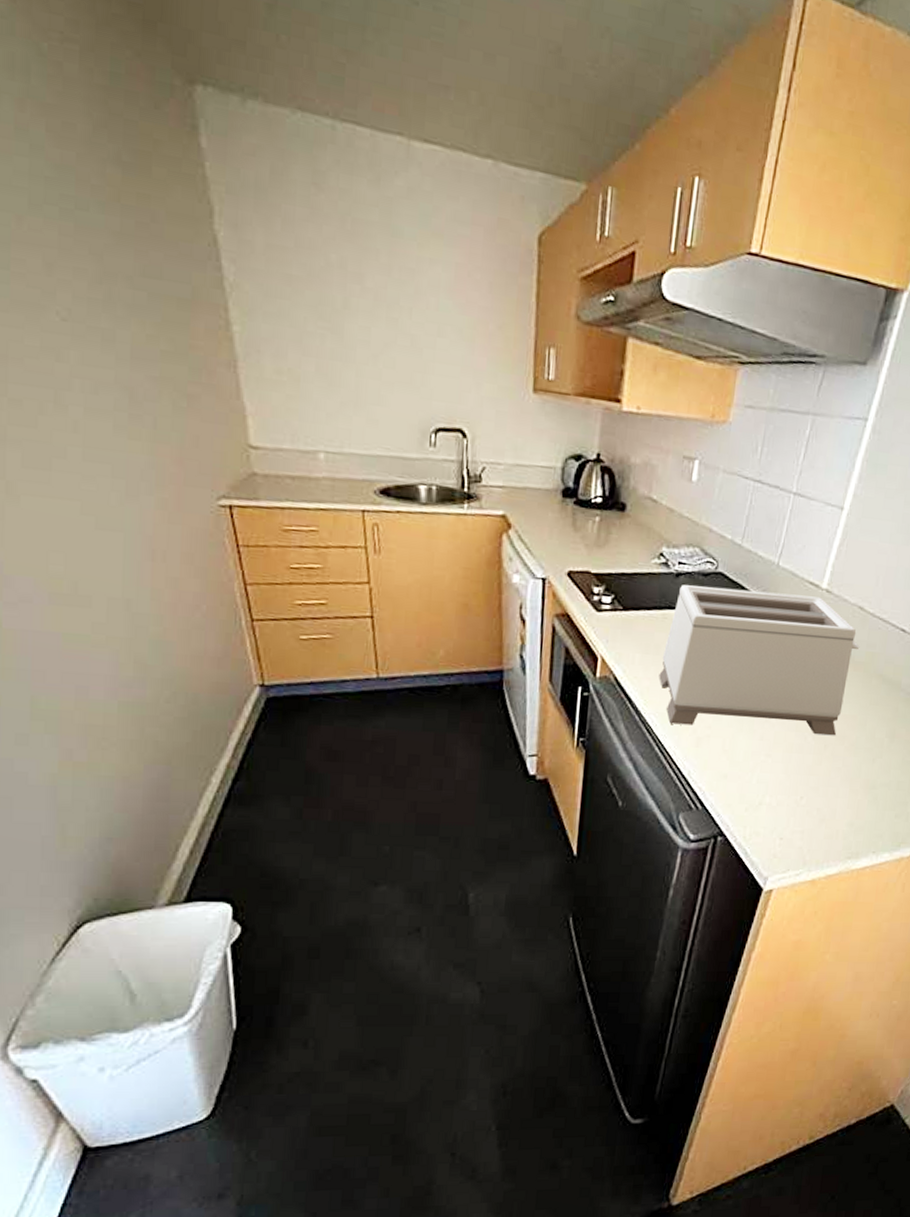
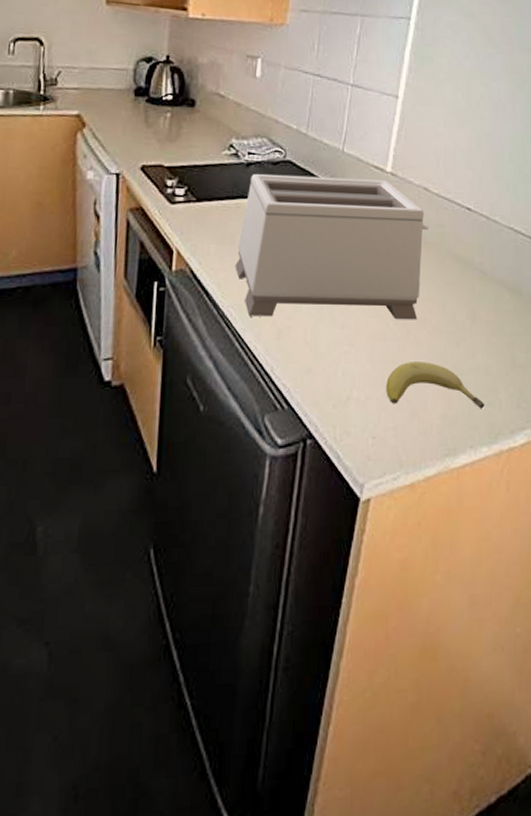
fruit: none [797,774,892,820] -> present [386,362,485,409]

